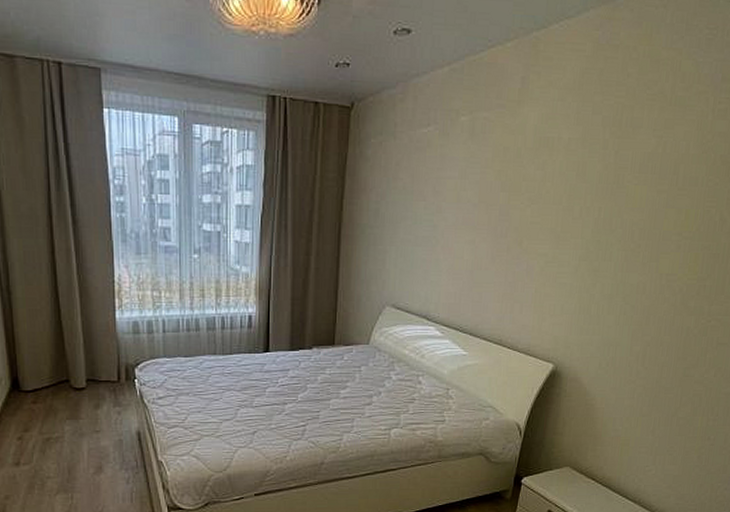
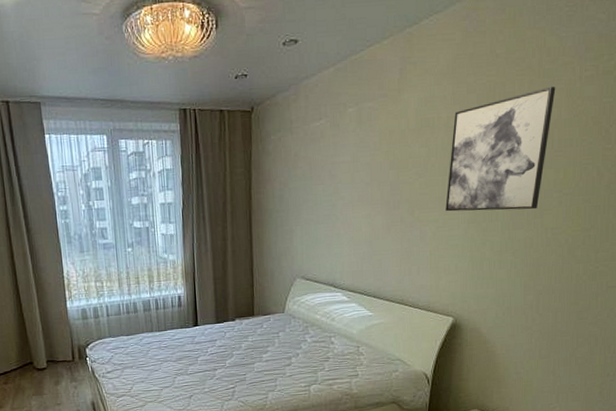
wall art: none [557,116,687,252] -> present [445,86,556,212]

